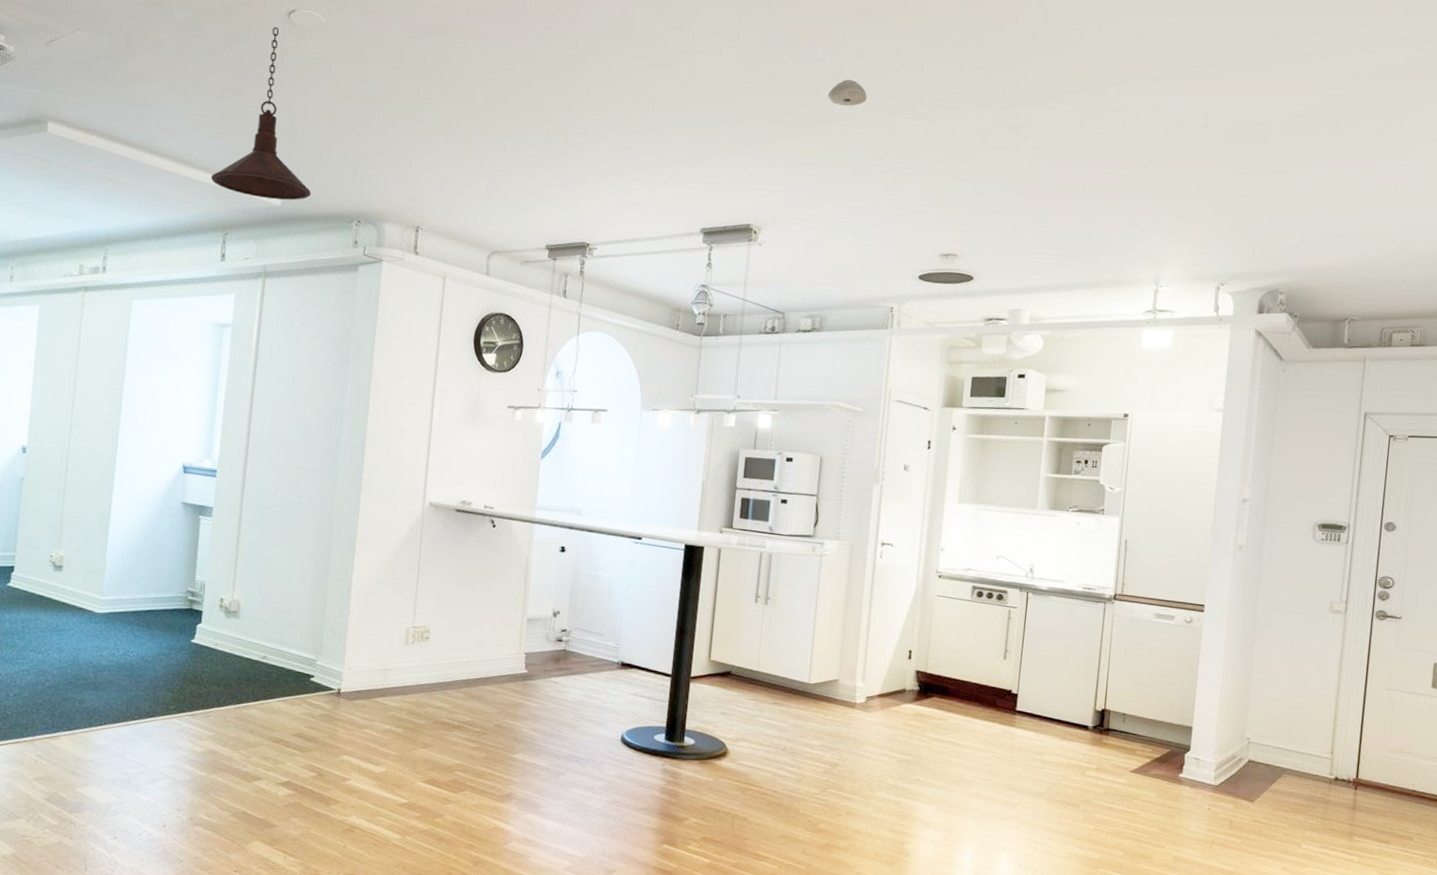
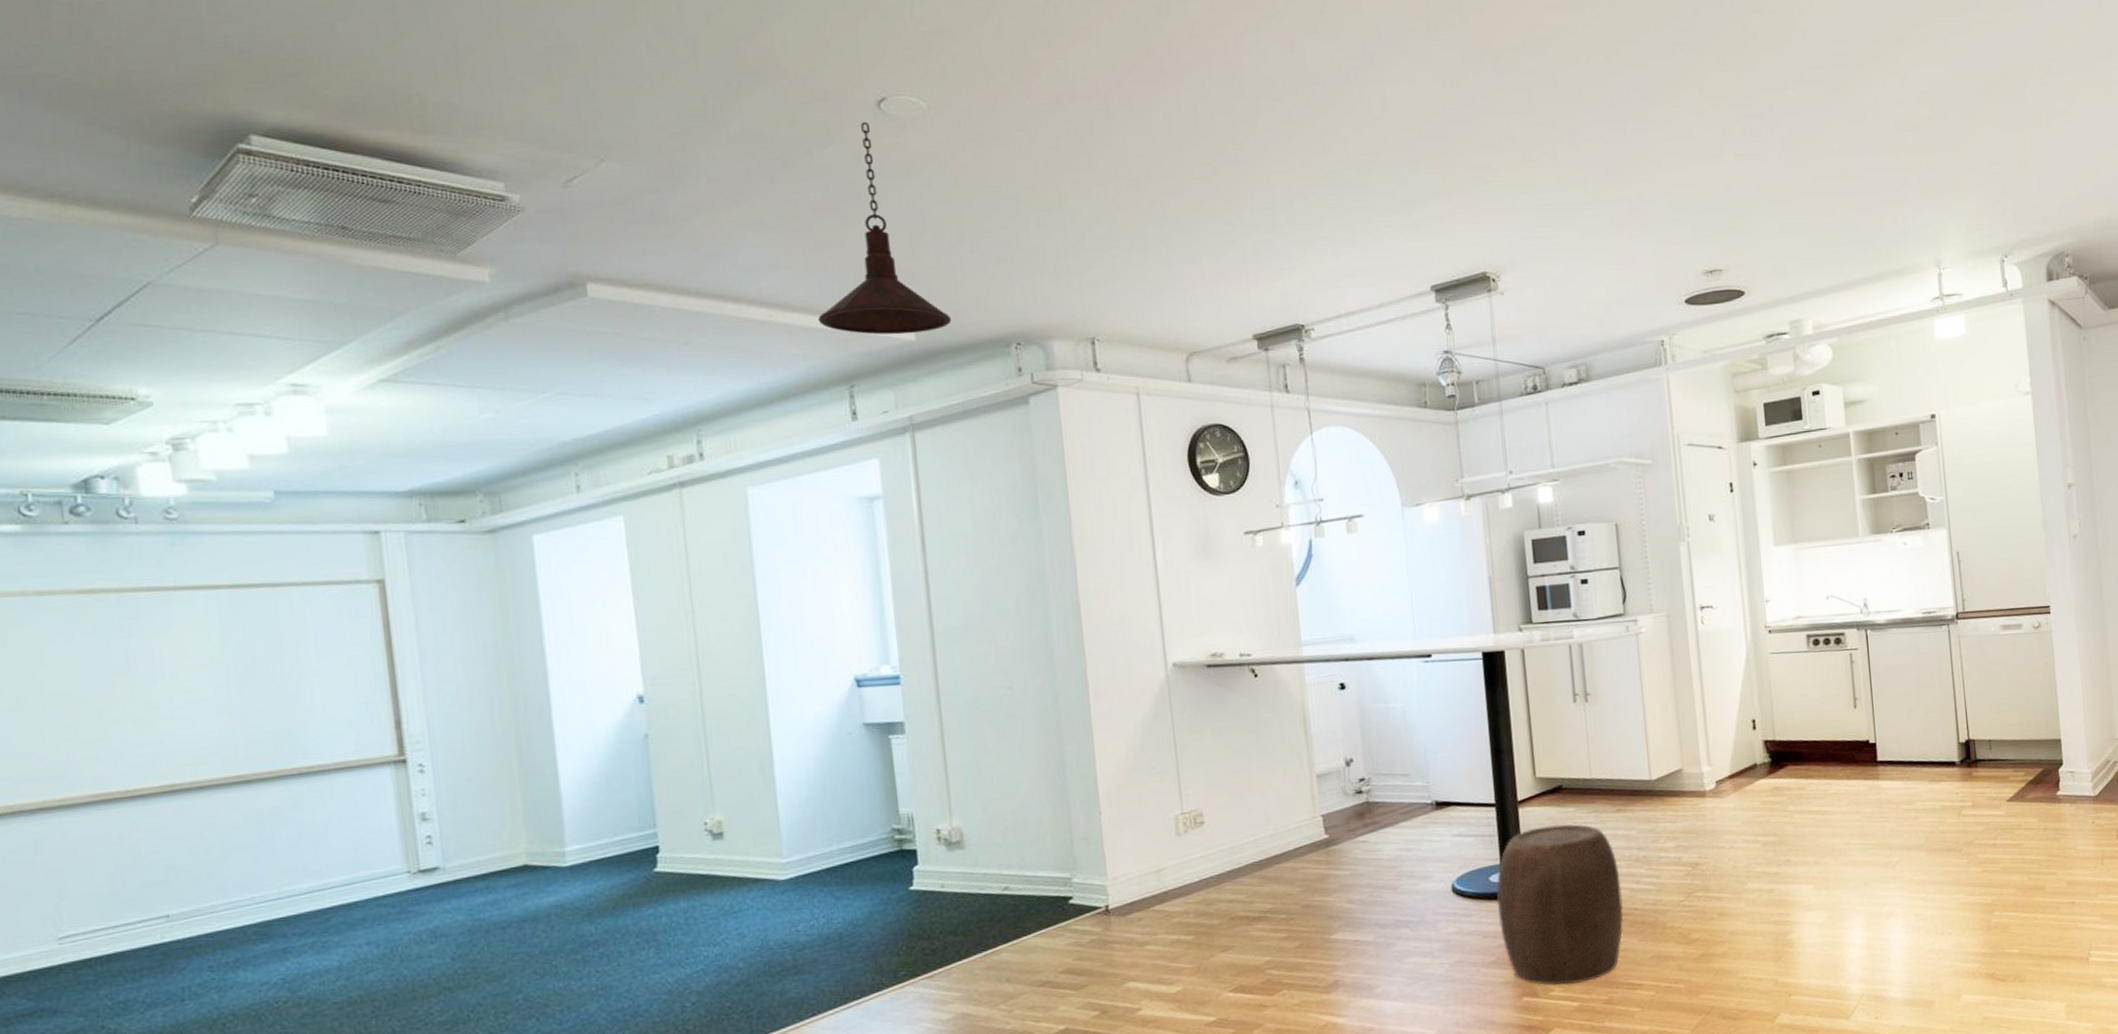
stool: none [655,702,767,844] -> present [1496,824,1624,985]
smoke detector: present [827,79,868,106] -> none [1545,89,1591,120]

